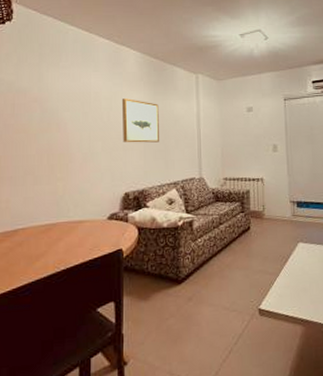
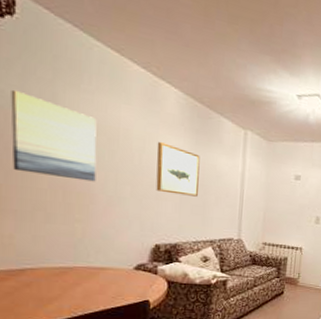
wall art: none [8,77,73,143] -> present [10,89,97,182]

